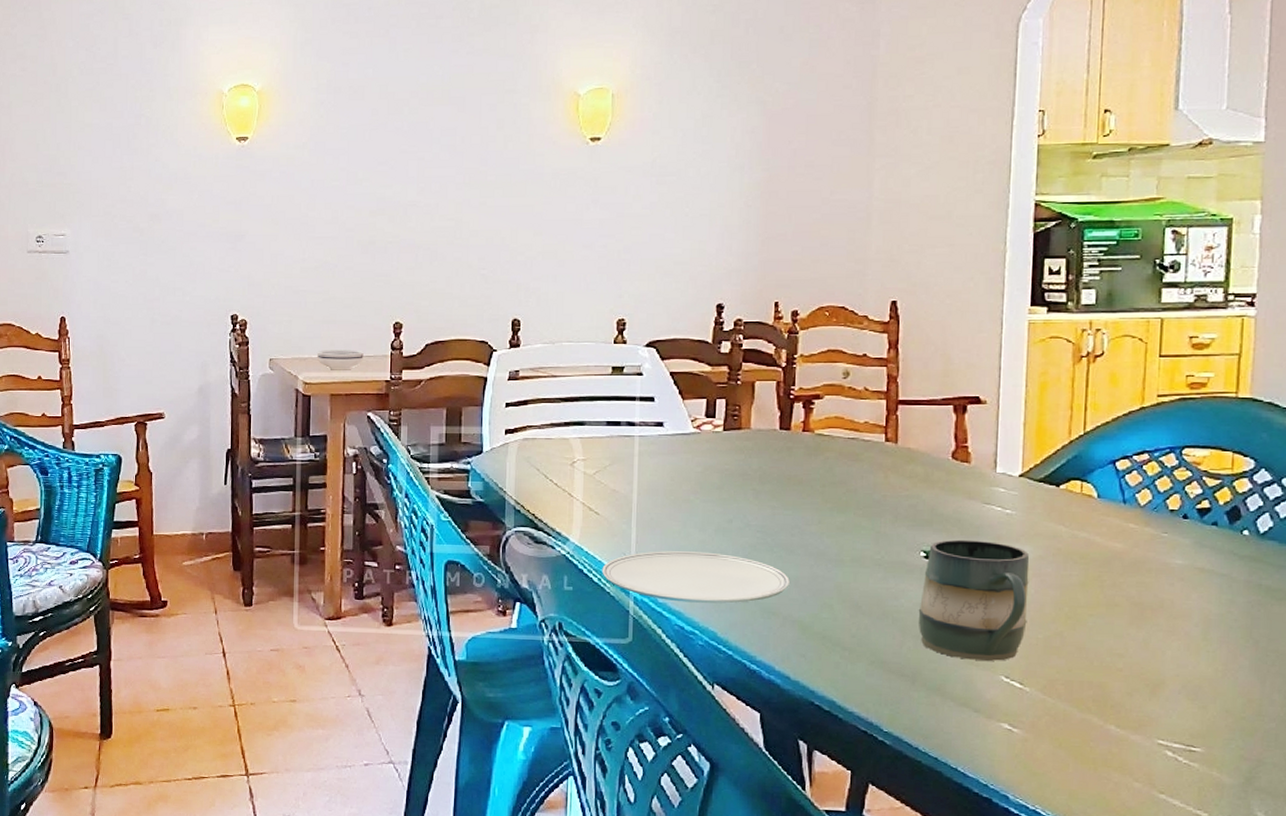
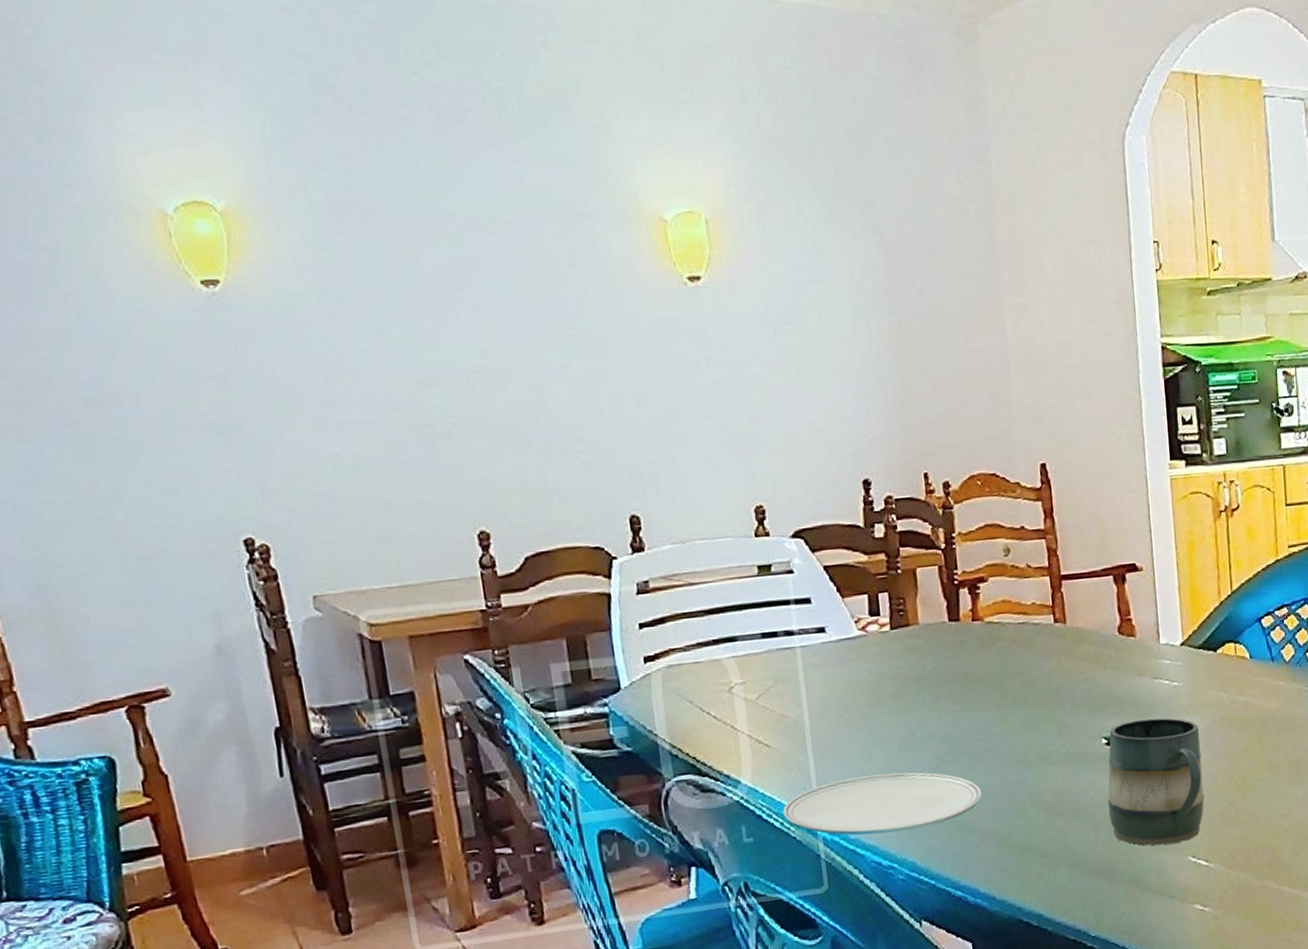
bowl: present [316,350,364,370] -> none [378,573,445,604]

